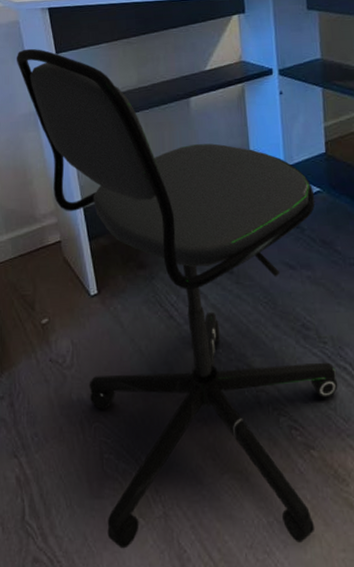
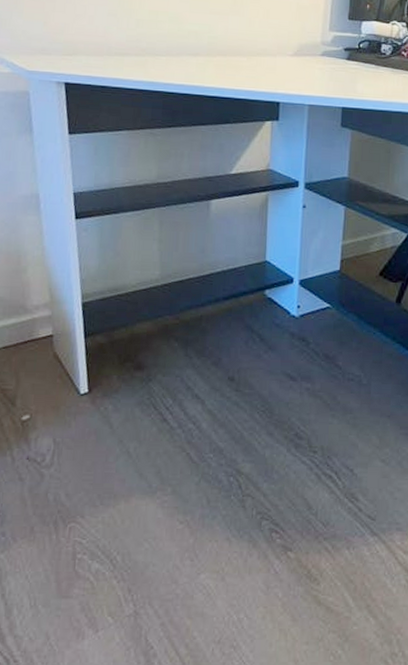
office chair: present [16,48,338,549] -> none [21,124,324,647]

